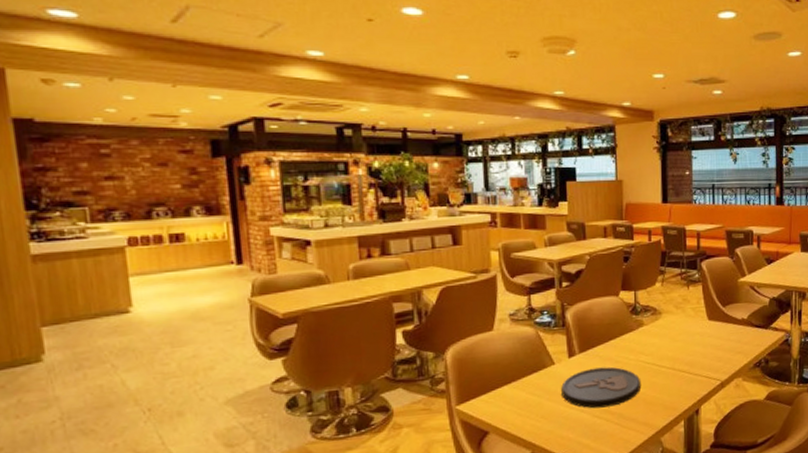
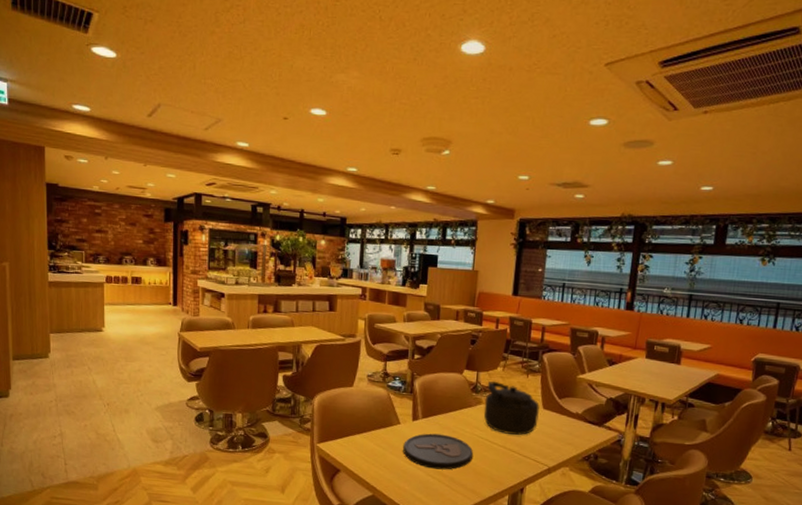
kettle: none [646,298,705,354] -> present [483,381,540,435]

